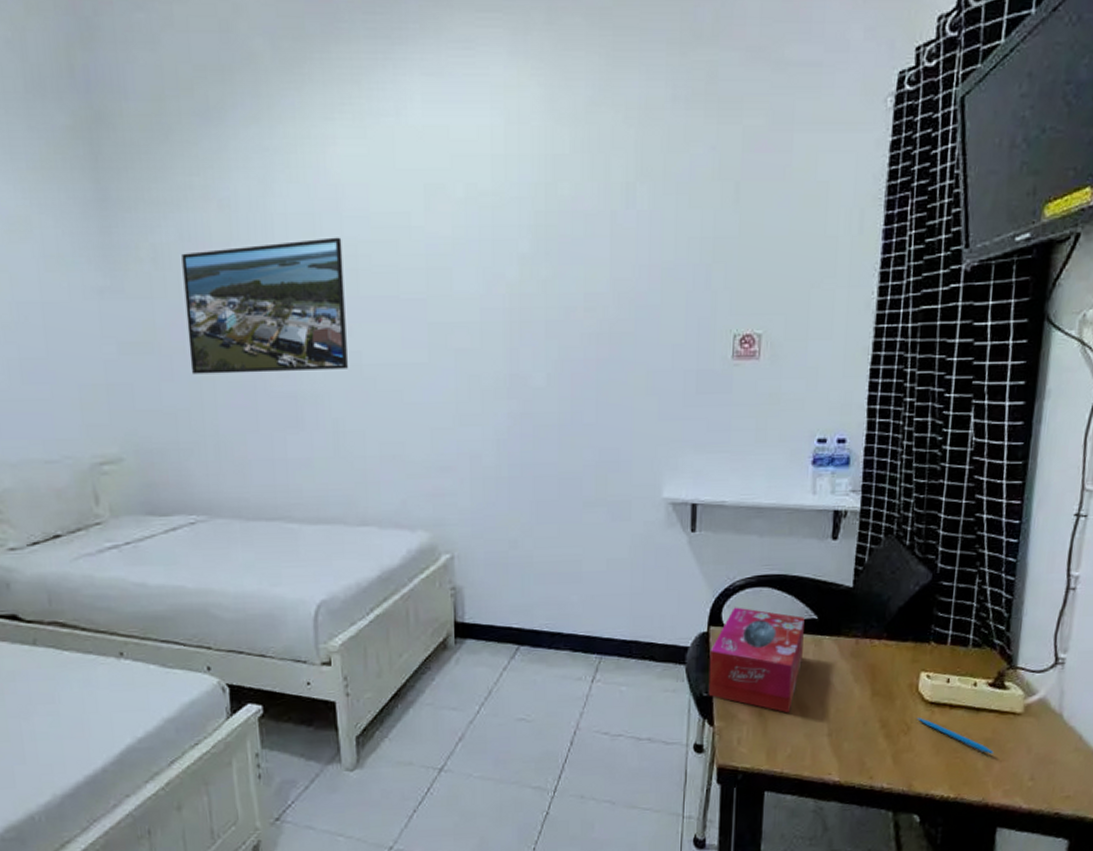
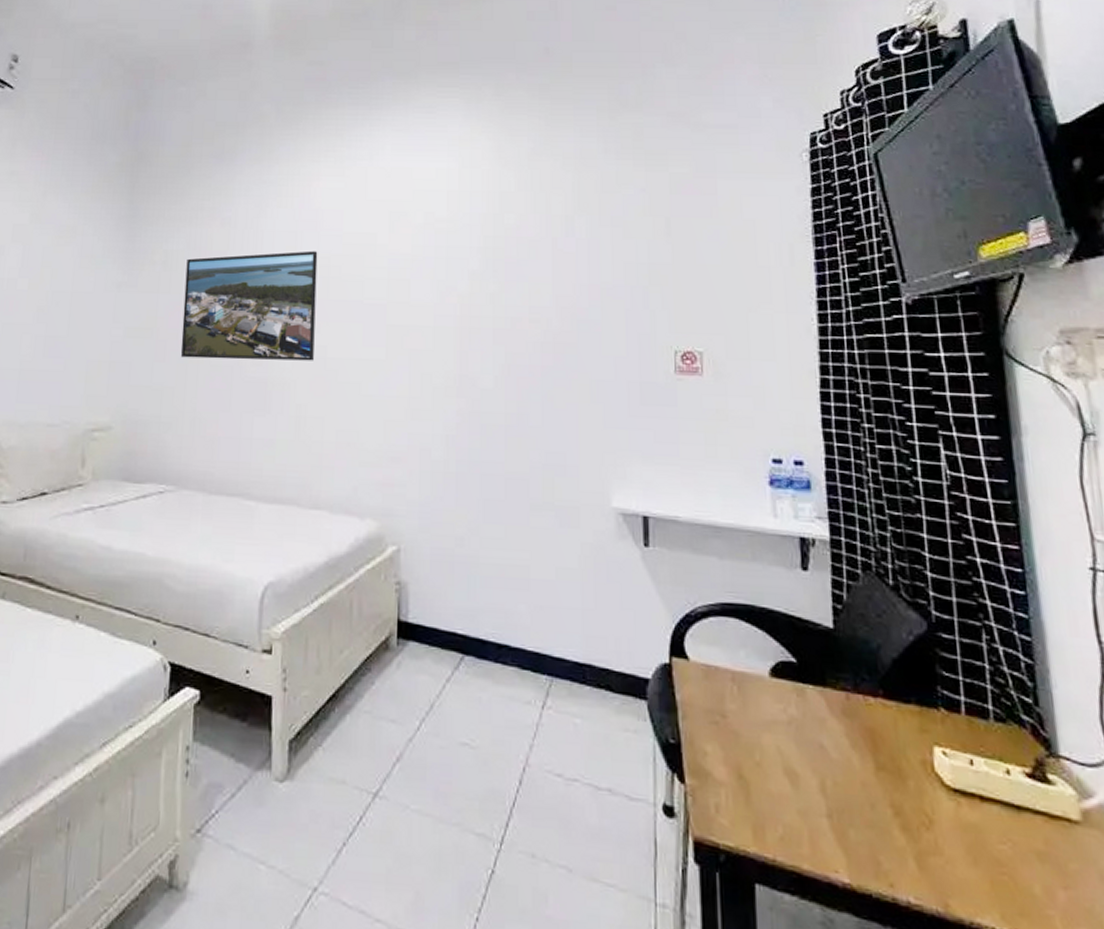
tissue box: present [708,607,805,713] -> none [673,637,784,779]
pen: present [916,718,995,754] -> none [938,808,1055,876]

